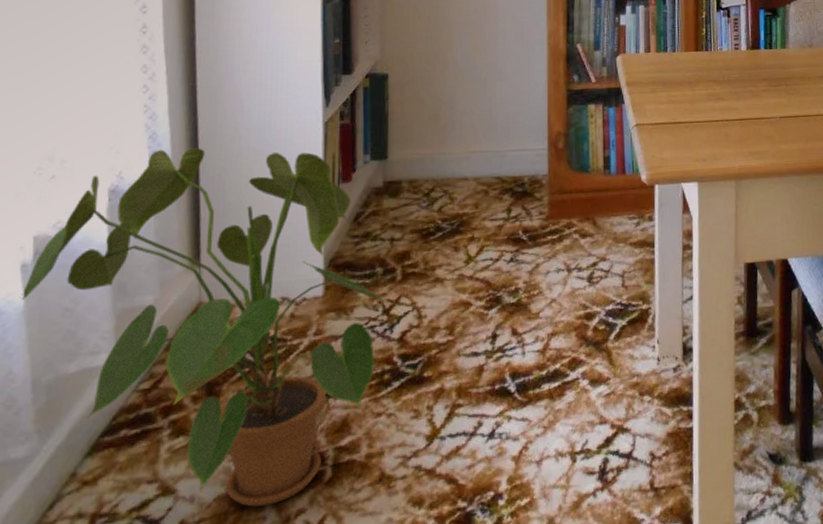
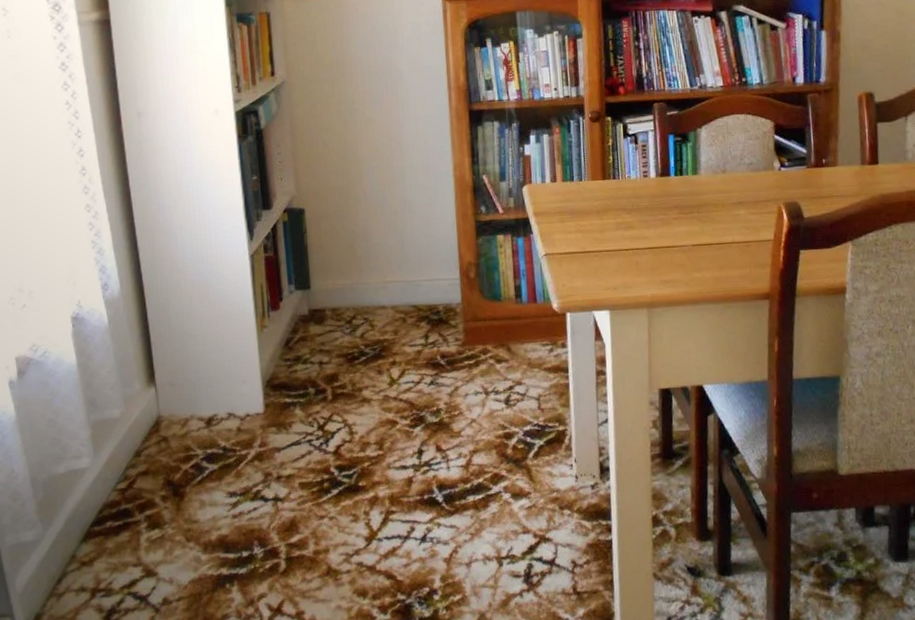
house plant: present [19,148,393,507] -> none [11,279,326,590]

